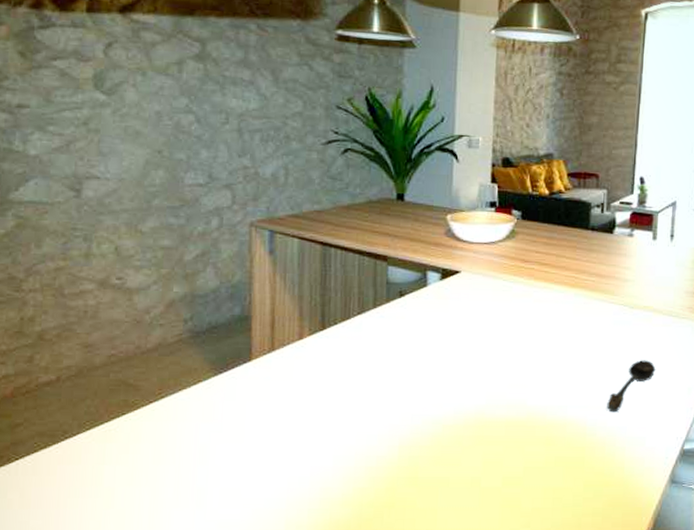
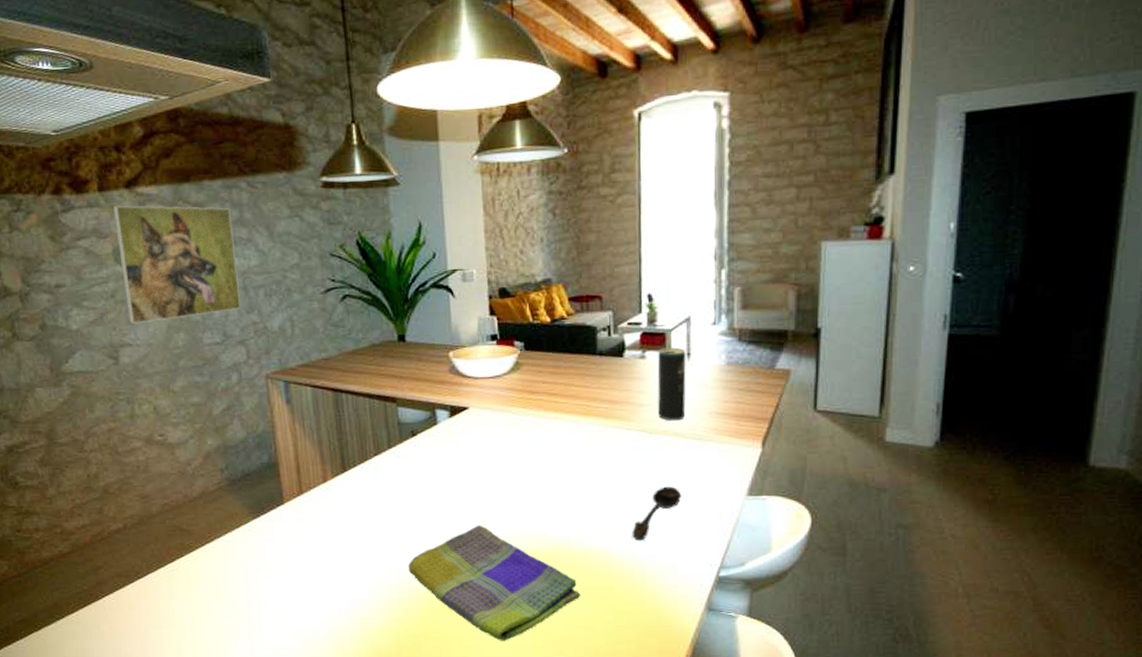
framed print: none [100,29,235,156] -> present [112,205,242,324]
dish towel: none [380,391,552,513] -> present [409,525,580,641]
beverage can: none [641,228,670,298] -> present [657,347,686,421]

